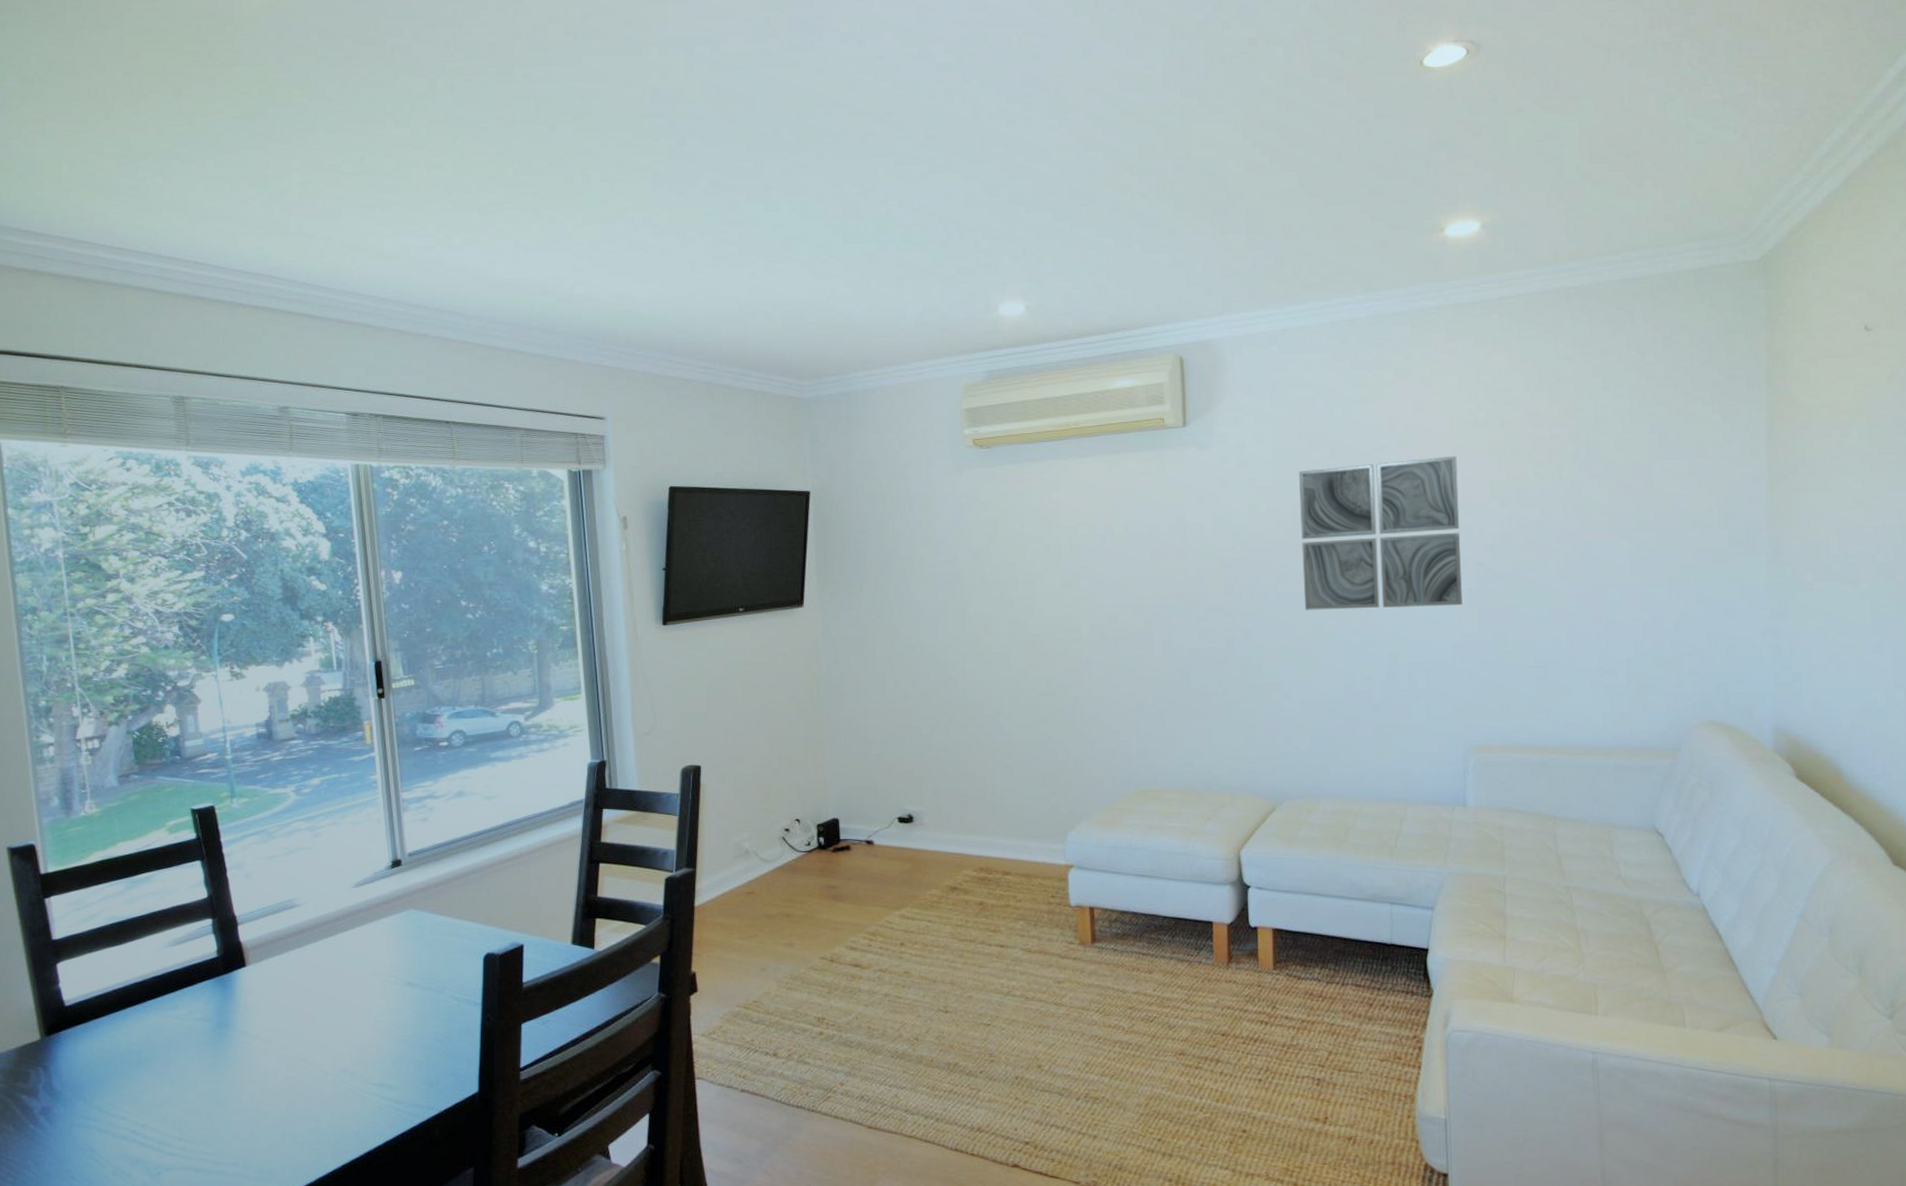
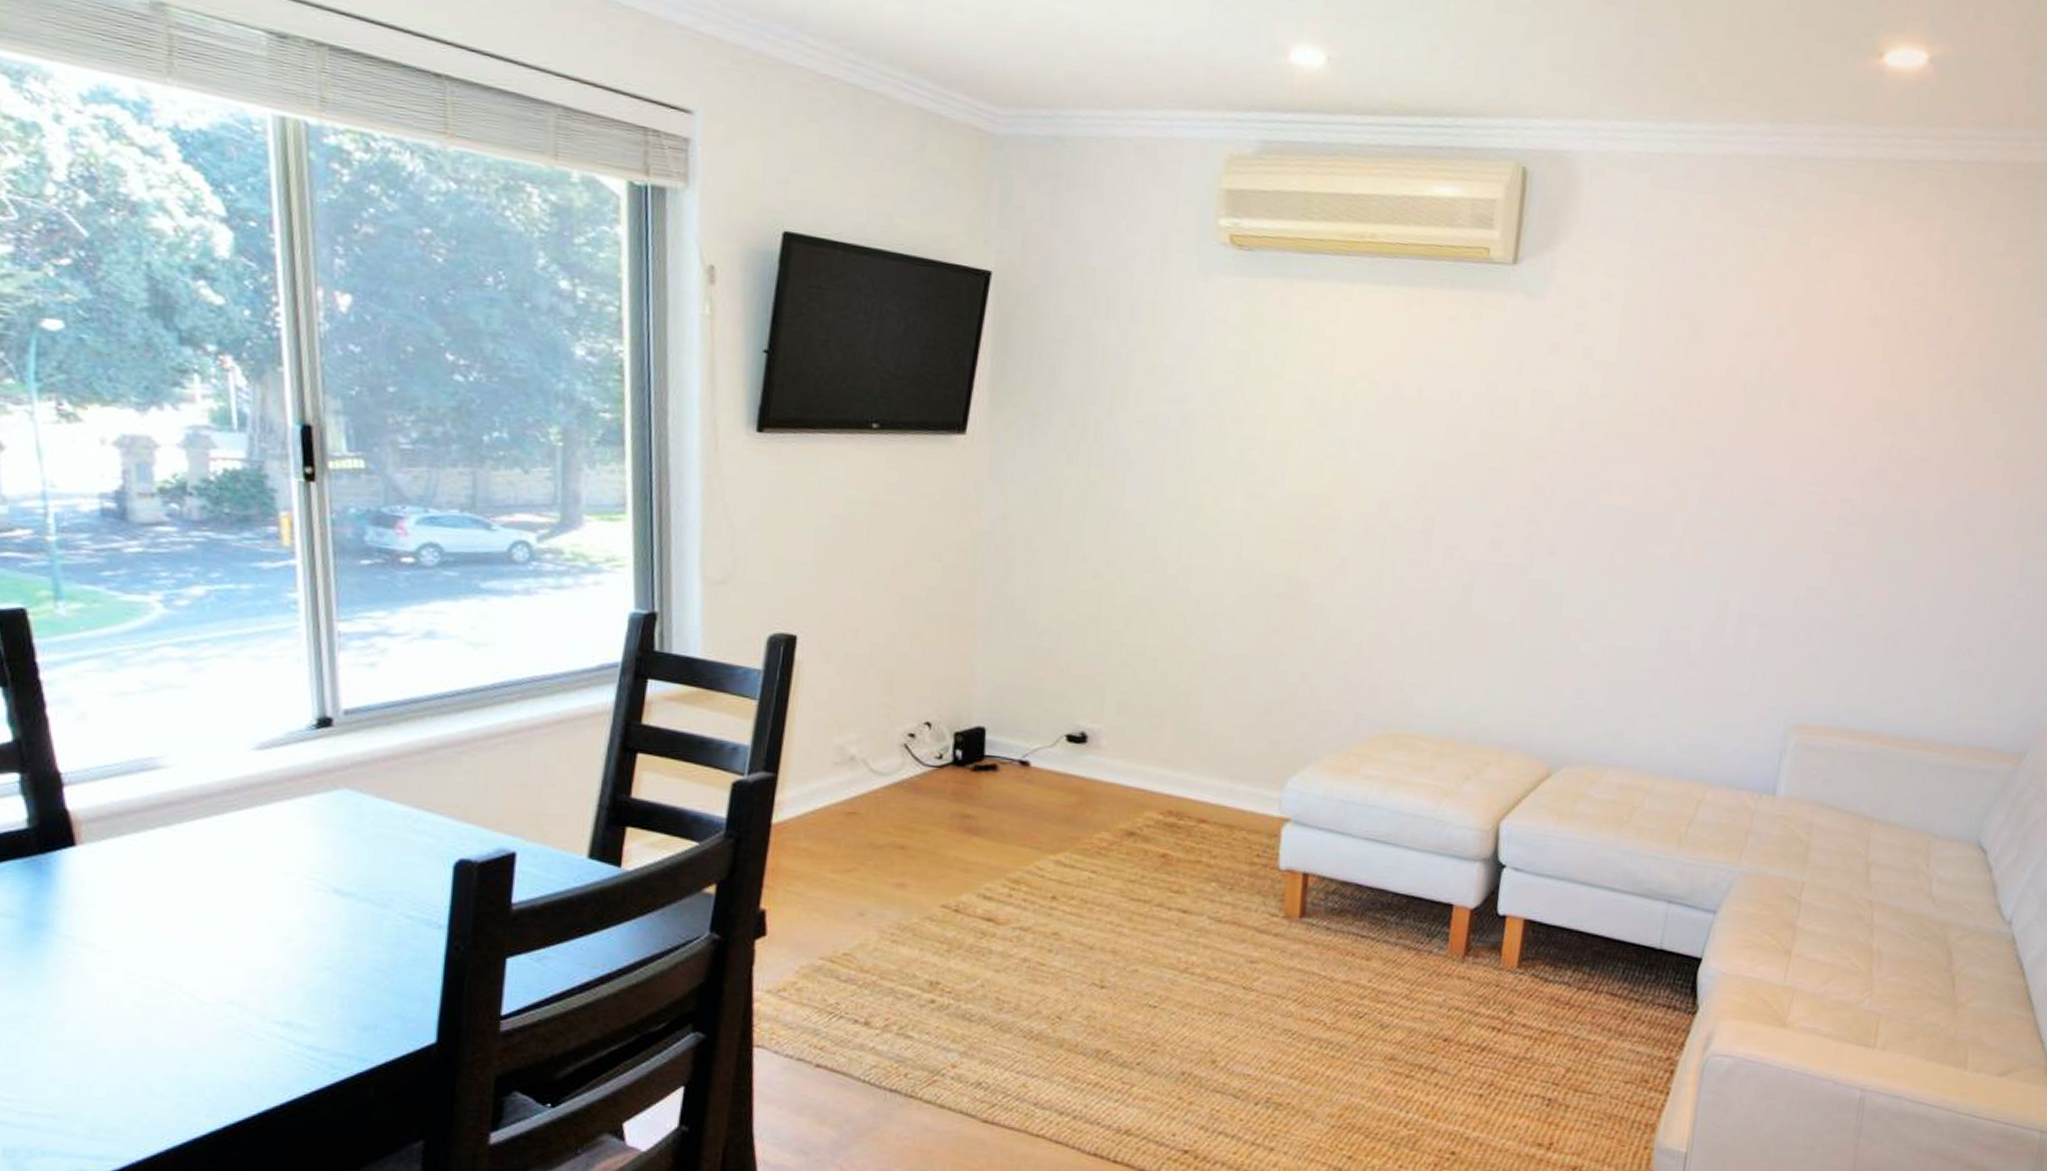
wall art: present [1299,455,1462,610] -> none [1628,348,1844,550]

